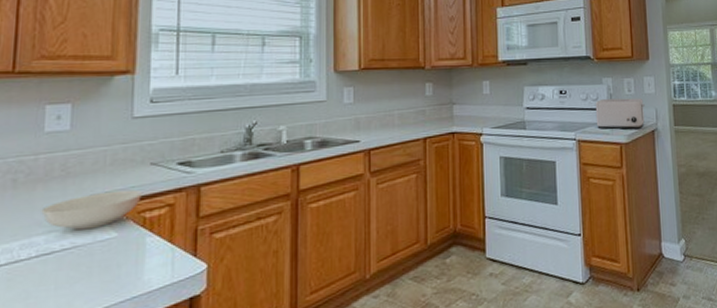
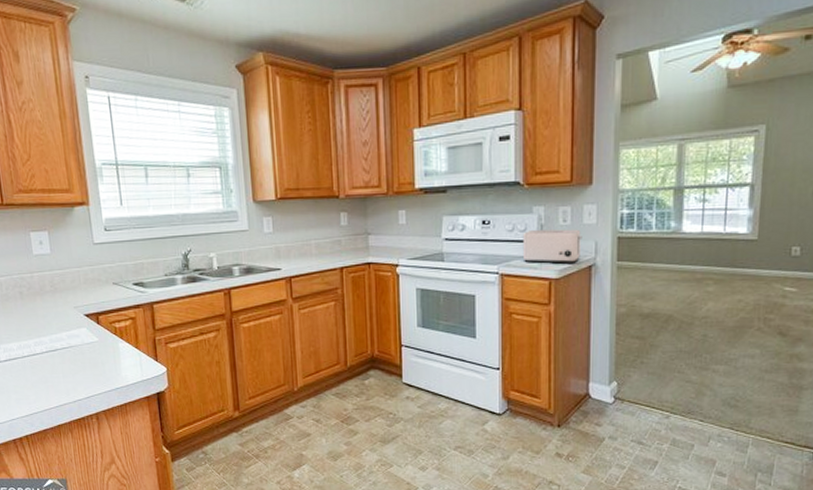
bowl: present [41,189,144,231] -> none [43,304,111,334]

